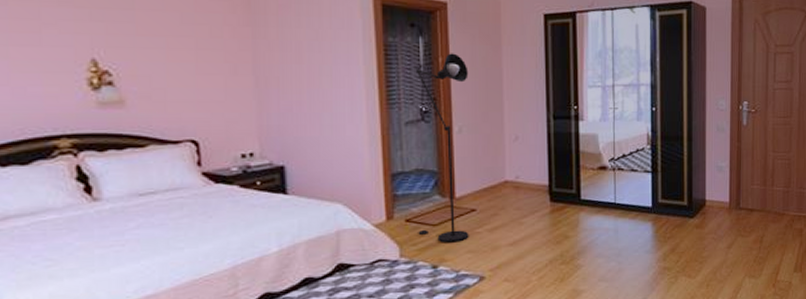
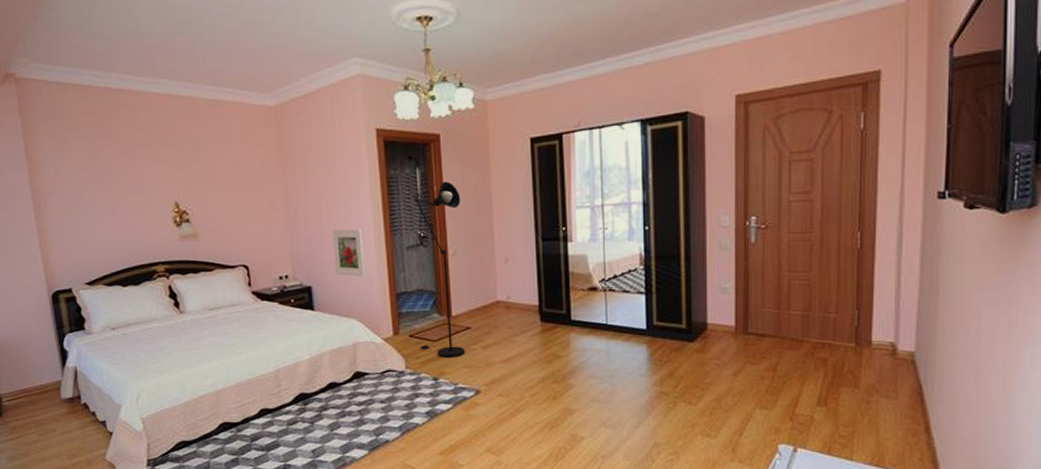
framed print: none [313,100,354,155] -> present [331,229,365,277]

